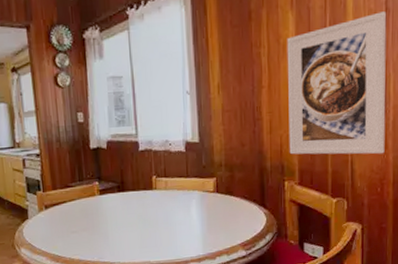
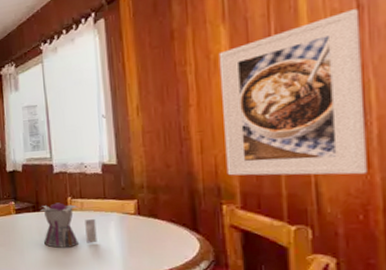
teapot: none [124,182,180,229] -> present [39,202,97,248]

